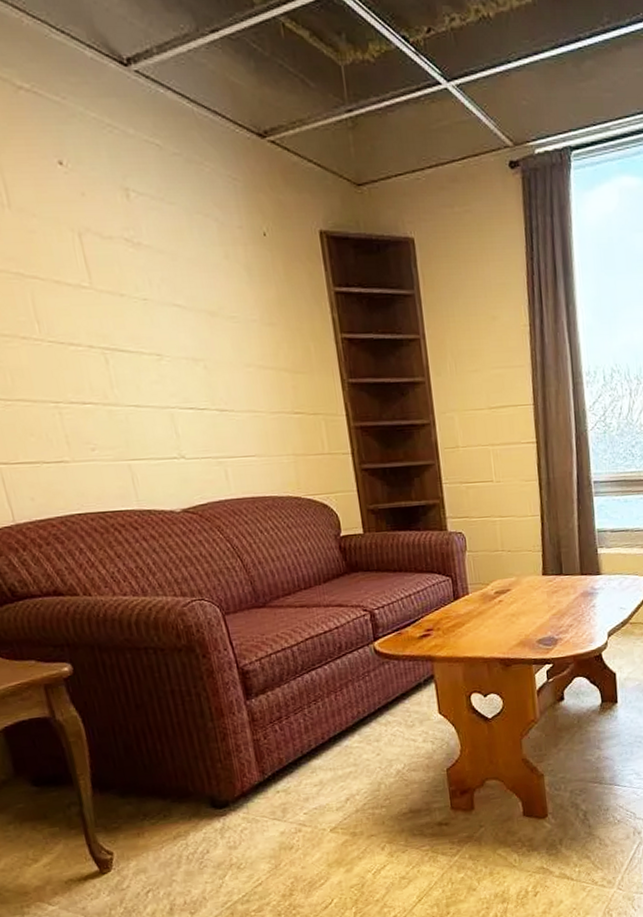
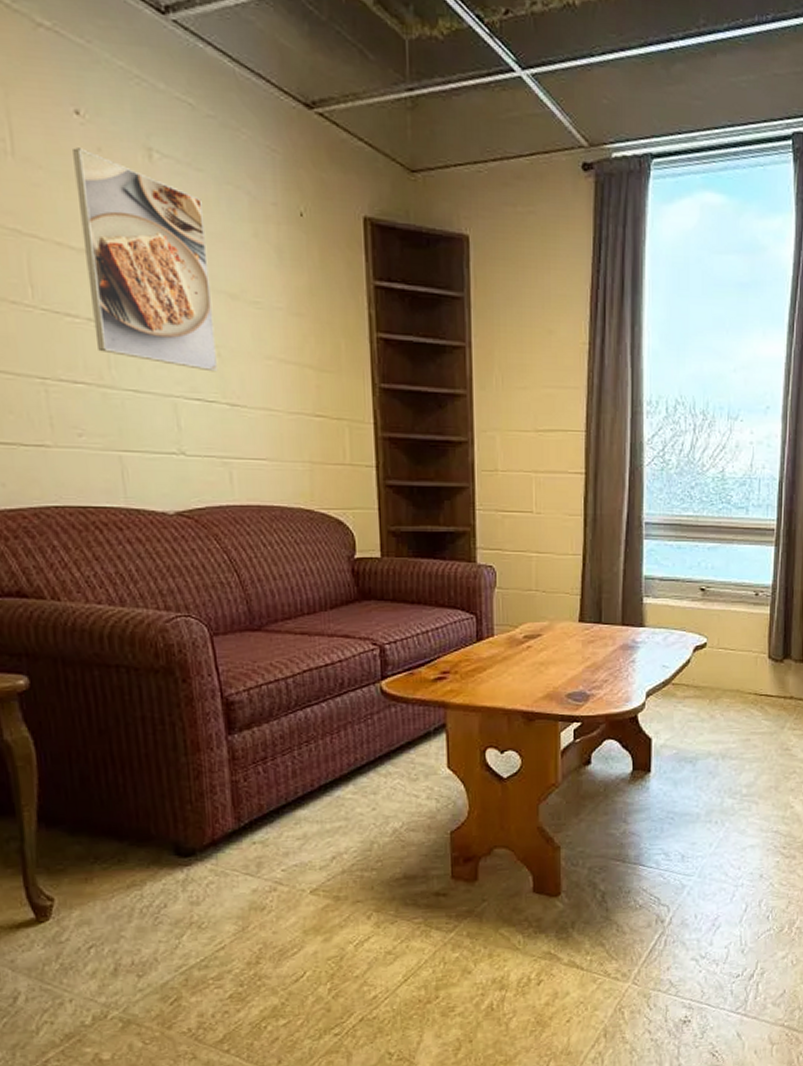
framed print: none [60,195,206,383] -> present [73,147,219,372]

